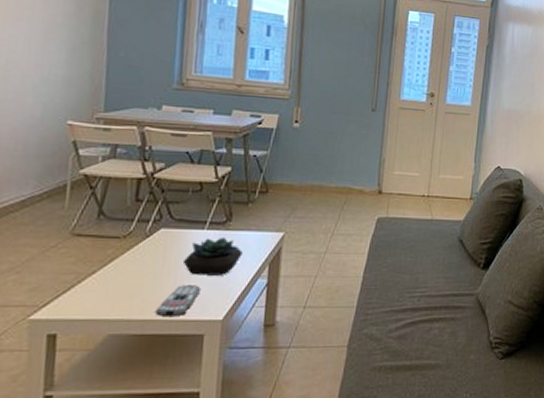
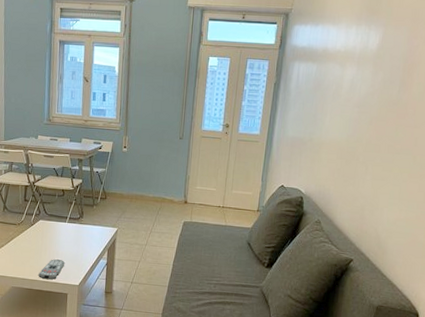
succulent plant: present [182,236,243,276] -> none [53,228,90,255]

